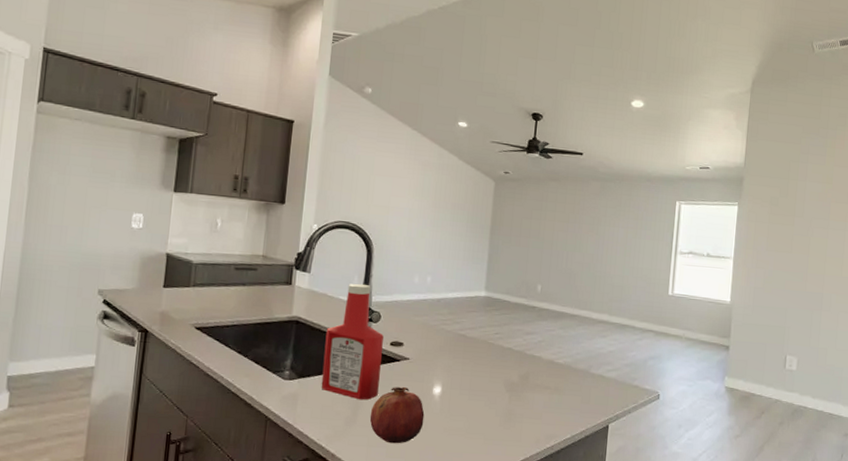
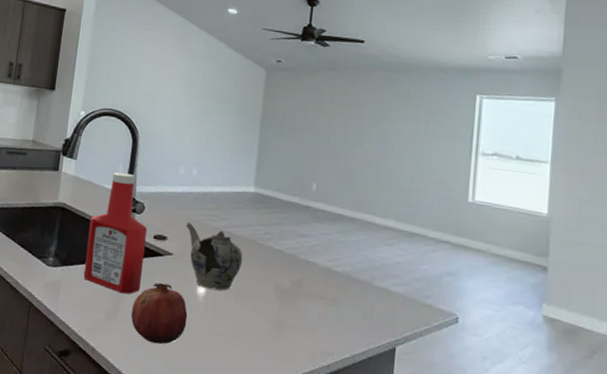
teapot: none [422,327,476,389] -> present [186,222,243,291]

